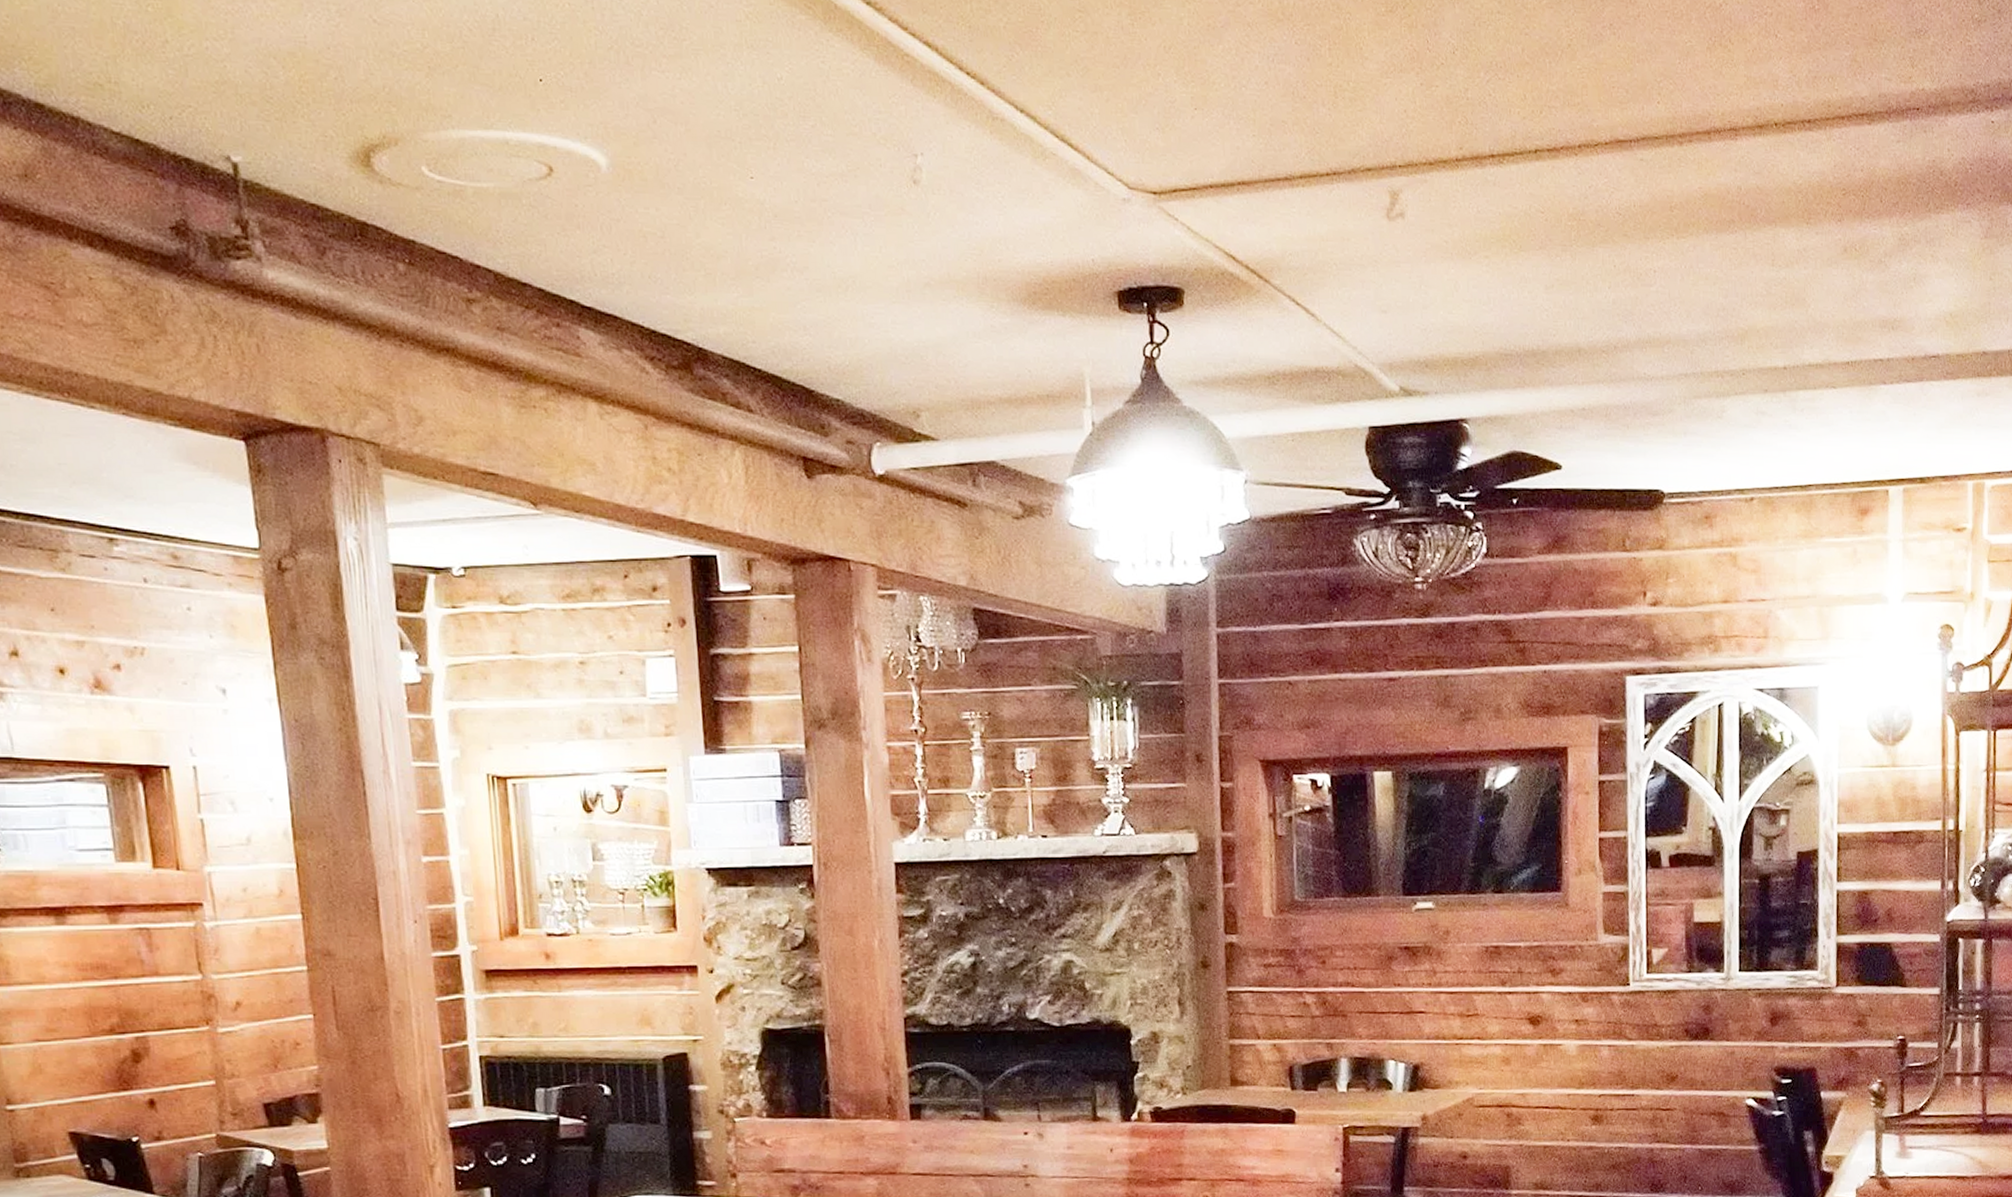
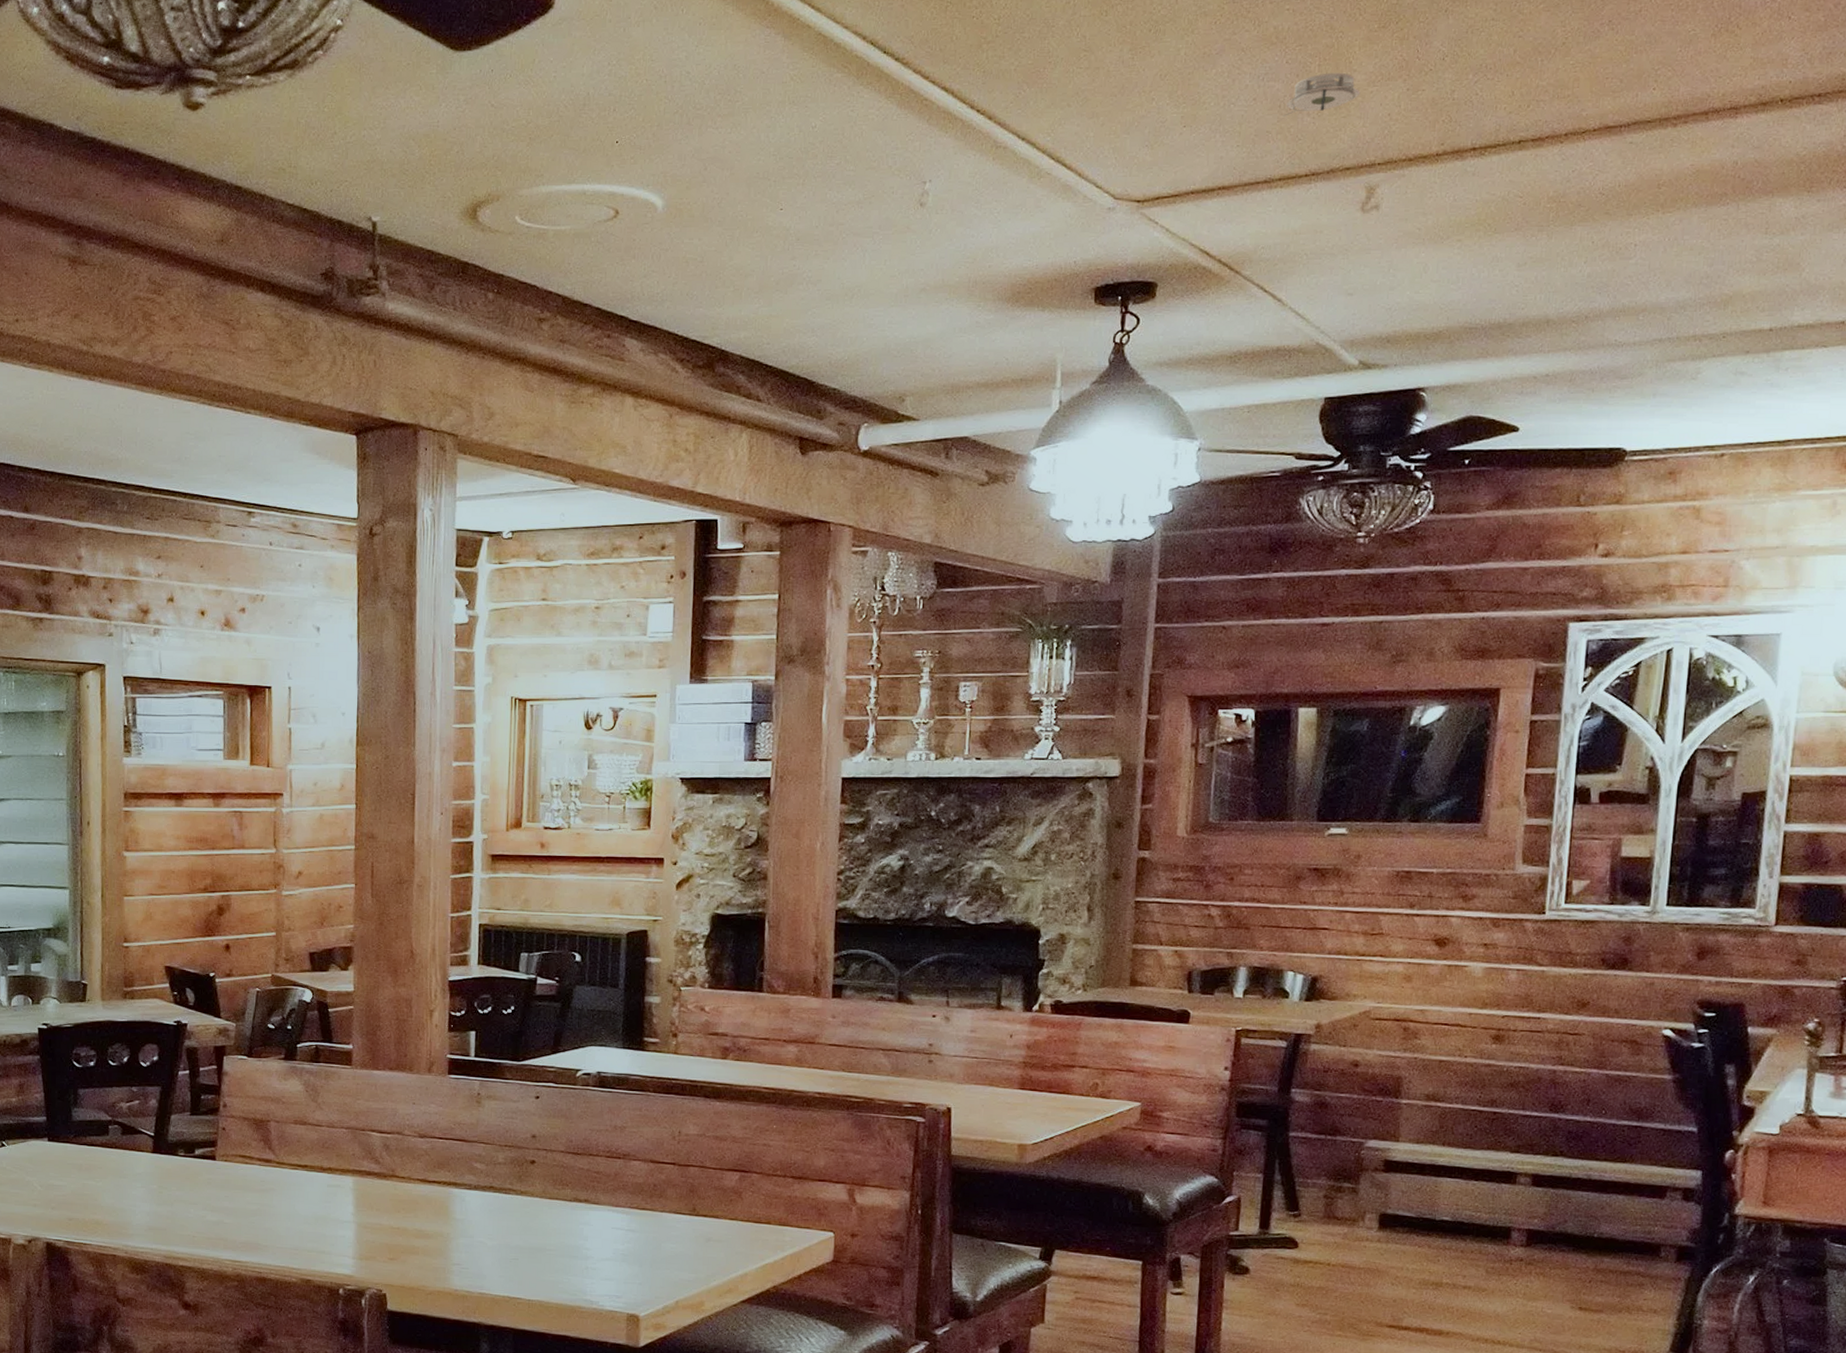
smoke detector: none [1297,58,1374,105] -> present [1282,72,1361,116]

